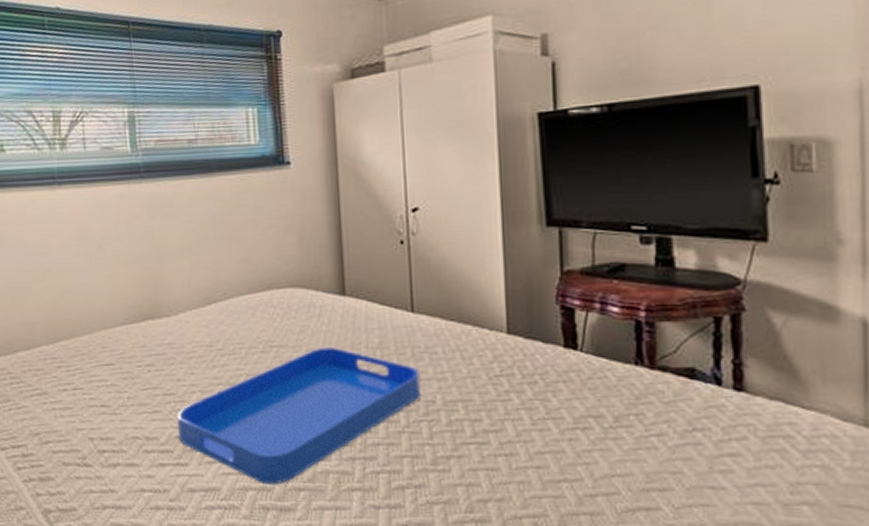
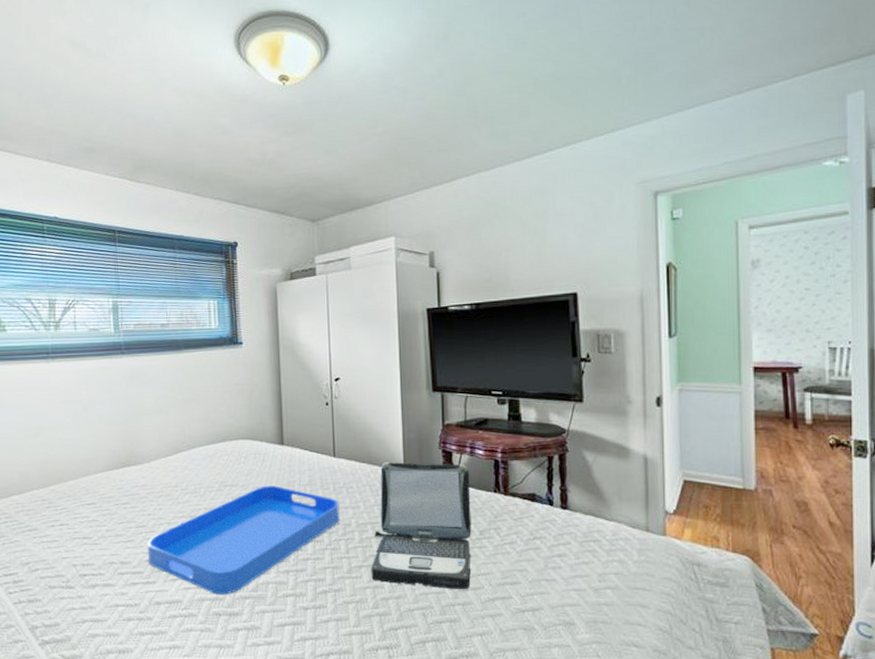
laptop: none [463,321,603,494] -> present [371,462,472,589]

